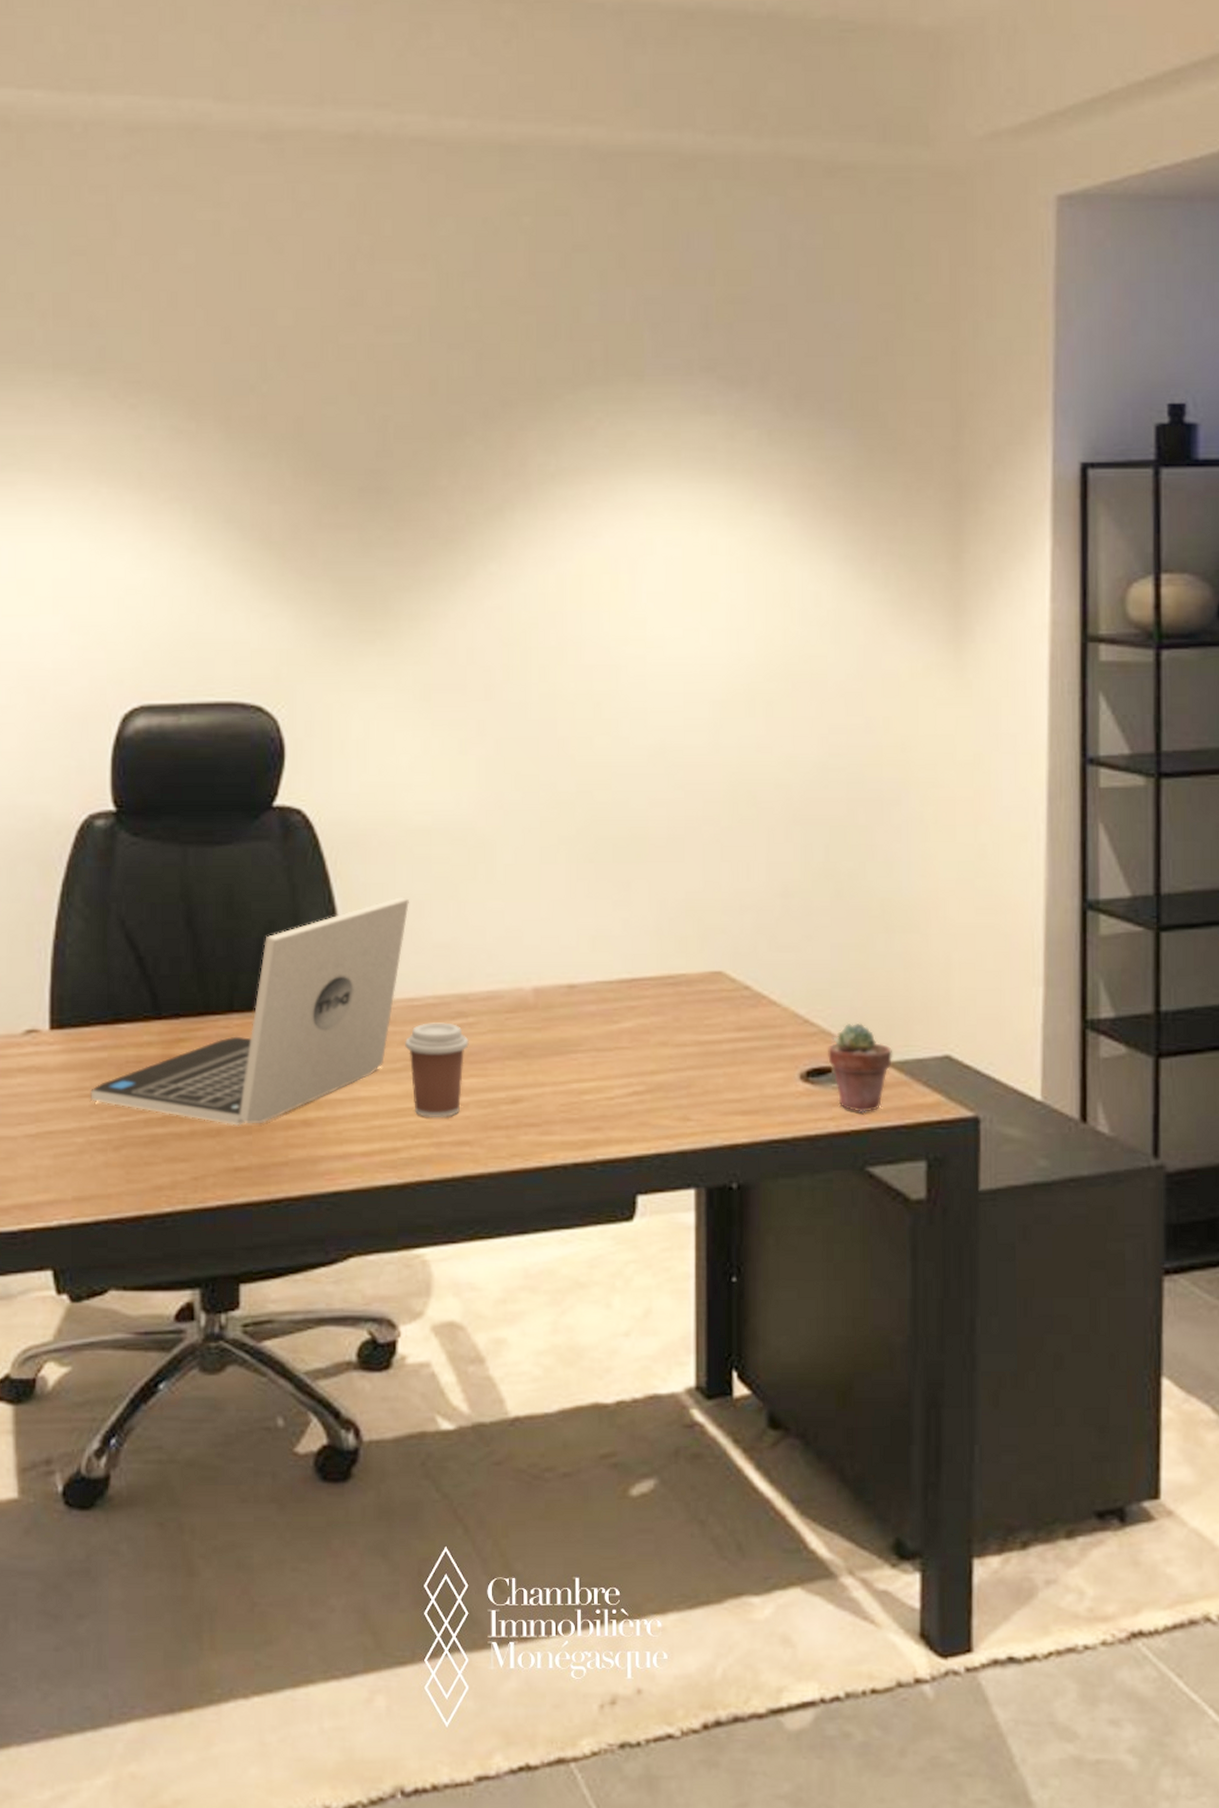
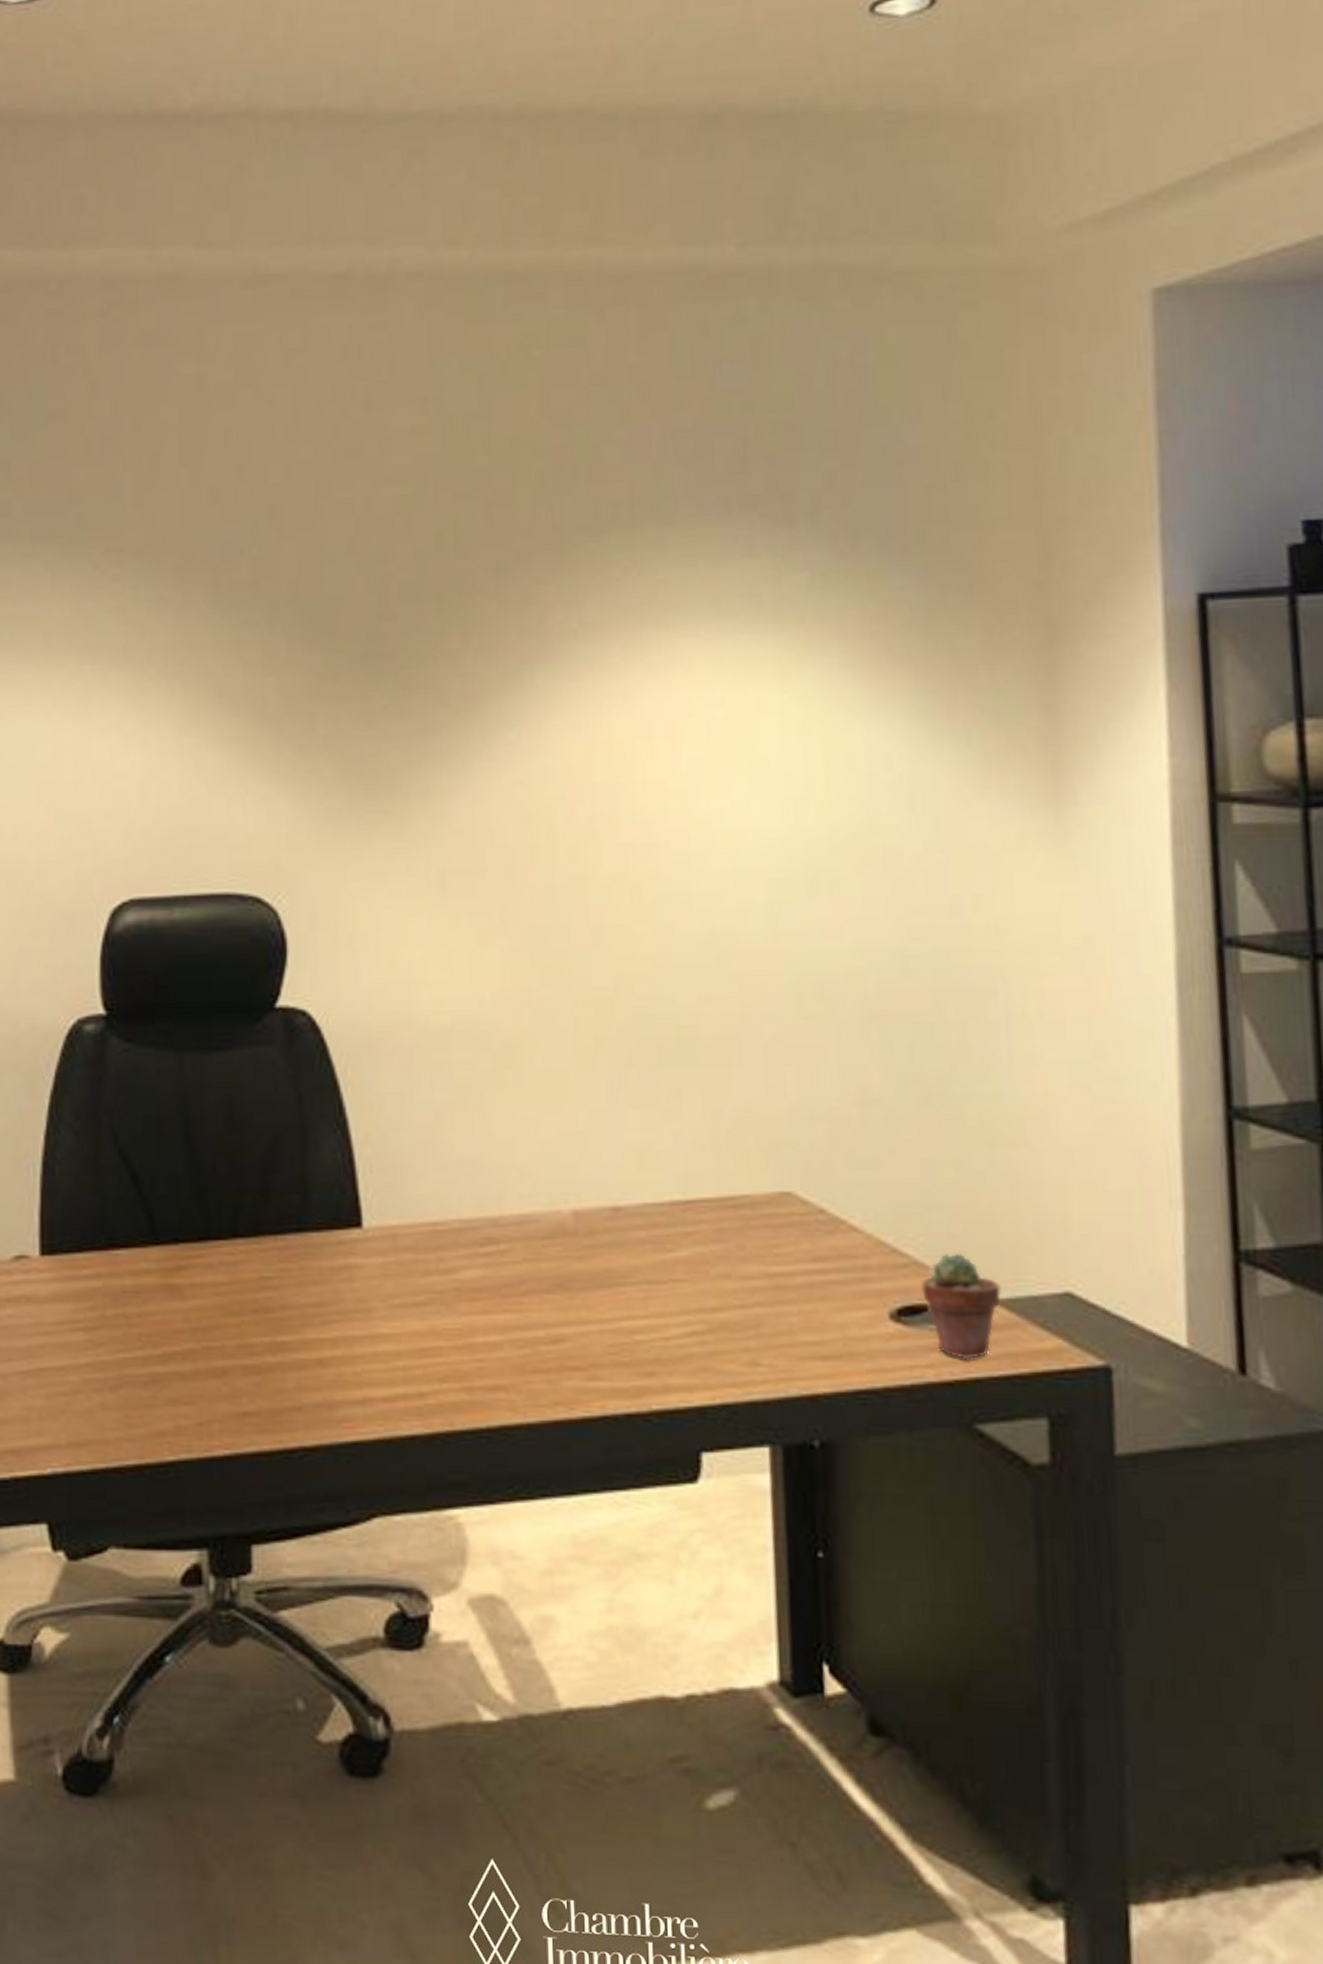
laptop: present [91,897,409,1126] -> none [85,1108,429,1365]
coffee cup: present [405,1023,469,1117] -> none [429,1250,501,1358]

